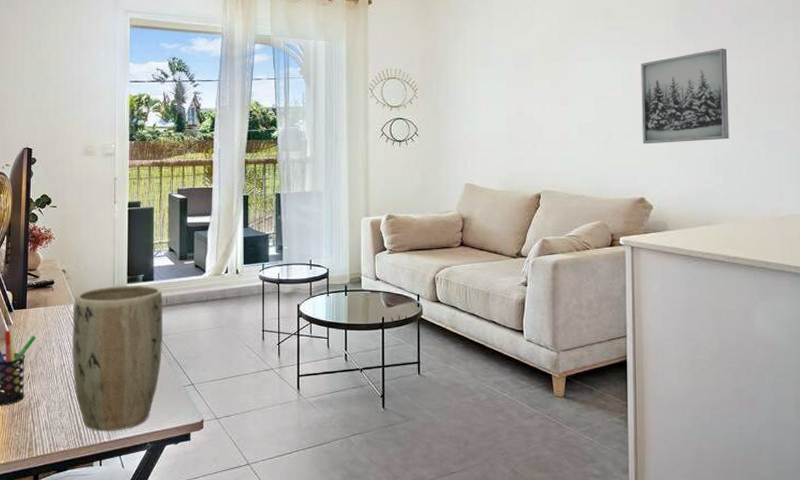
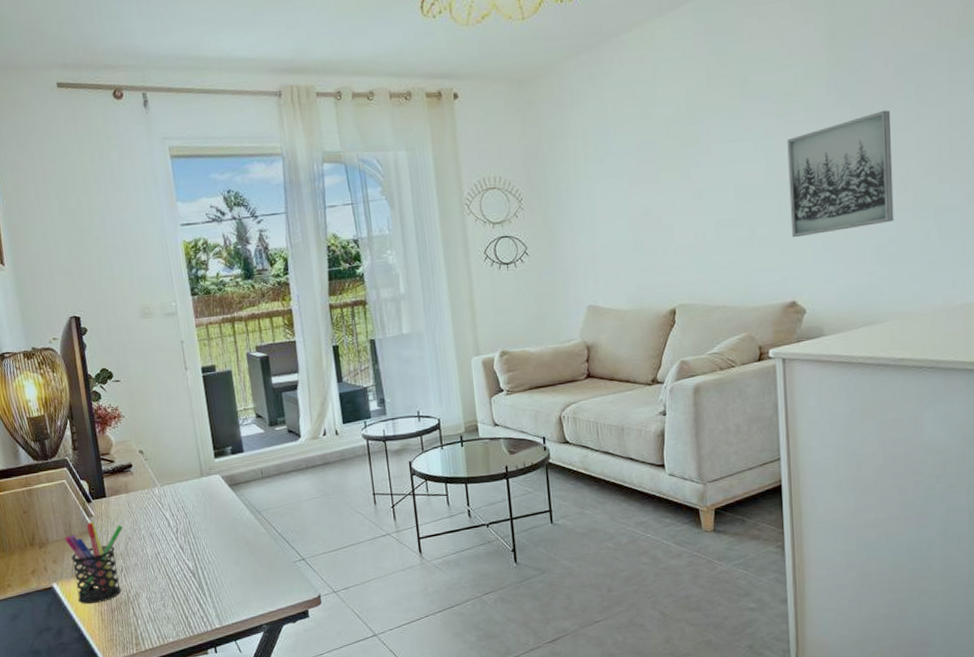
plant pot: present [71,285,163,432] -> none [158,458,266,618]

